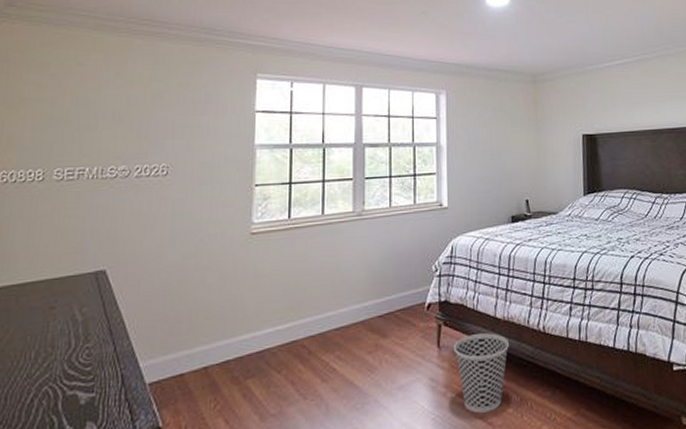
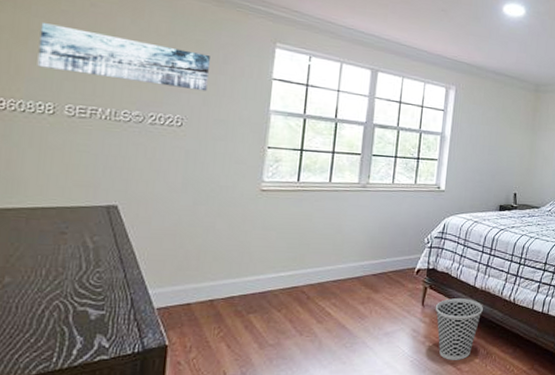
wall art: none [28,89,192,135] -> present [37,23,210,92]

